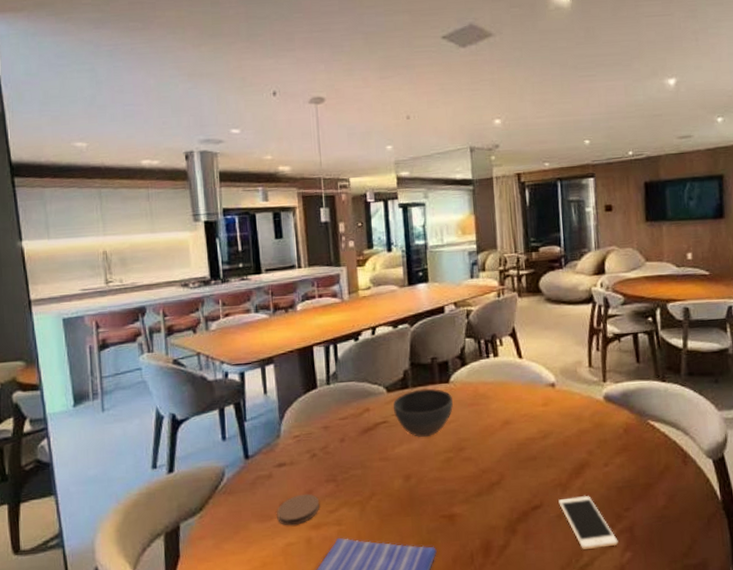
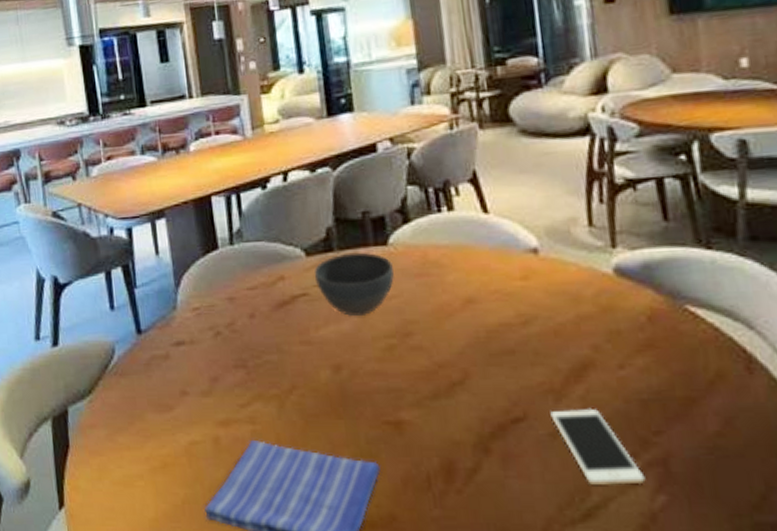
coaster: present [277,493,320,526] -> none [177,381,228,420]

